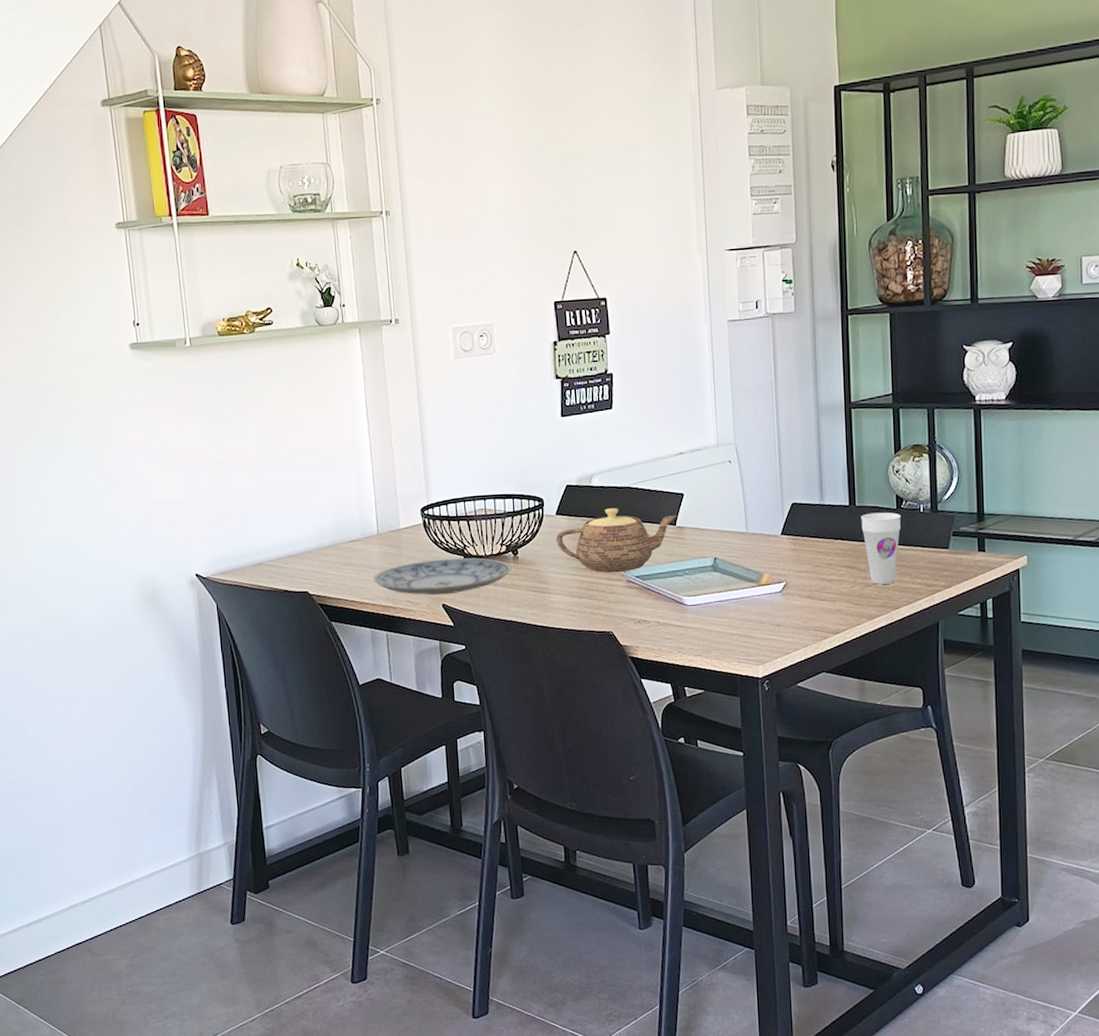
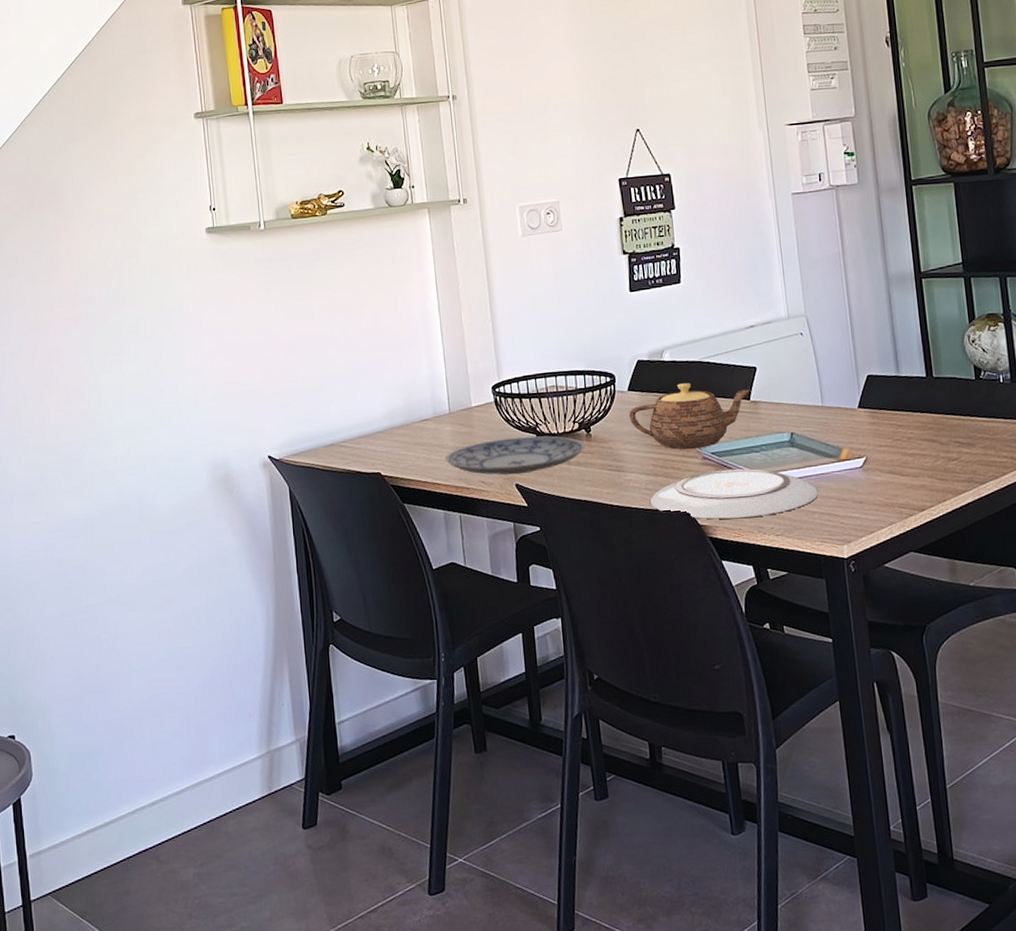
plate: none [574,592,738,640] -> present [650,468,818,520]
cup: present [861,512,902,585] -> none [939,383,981,458]

